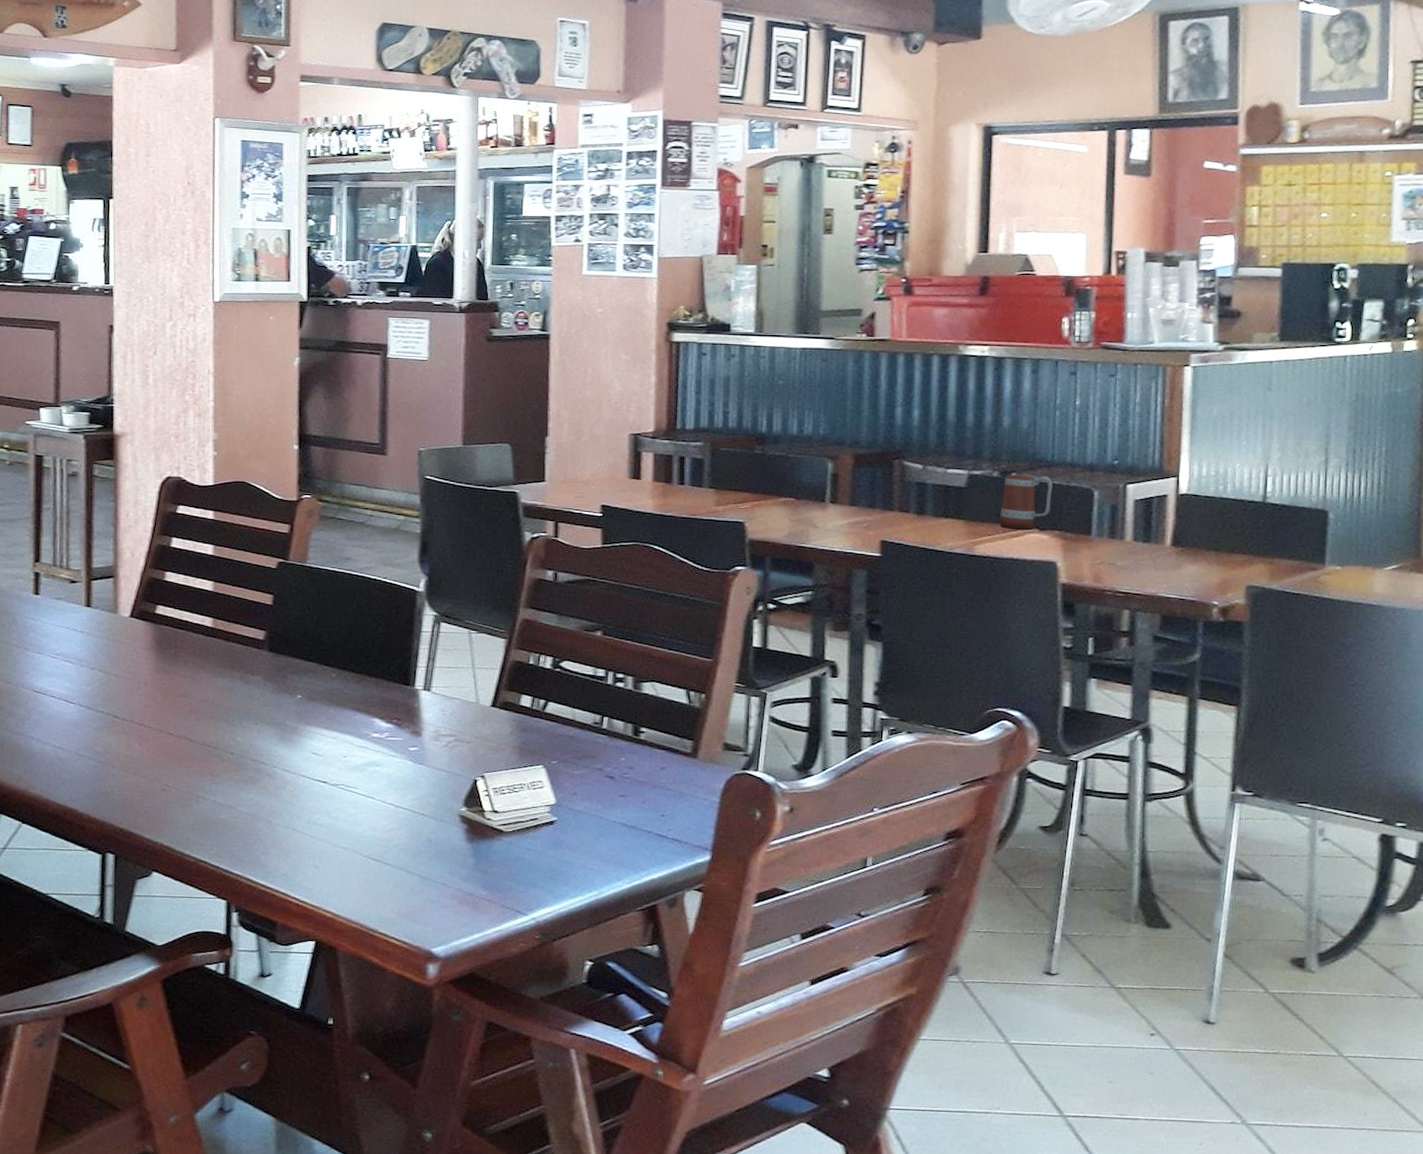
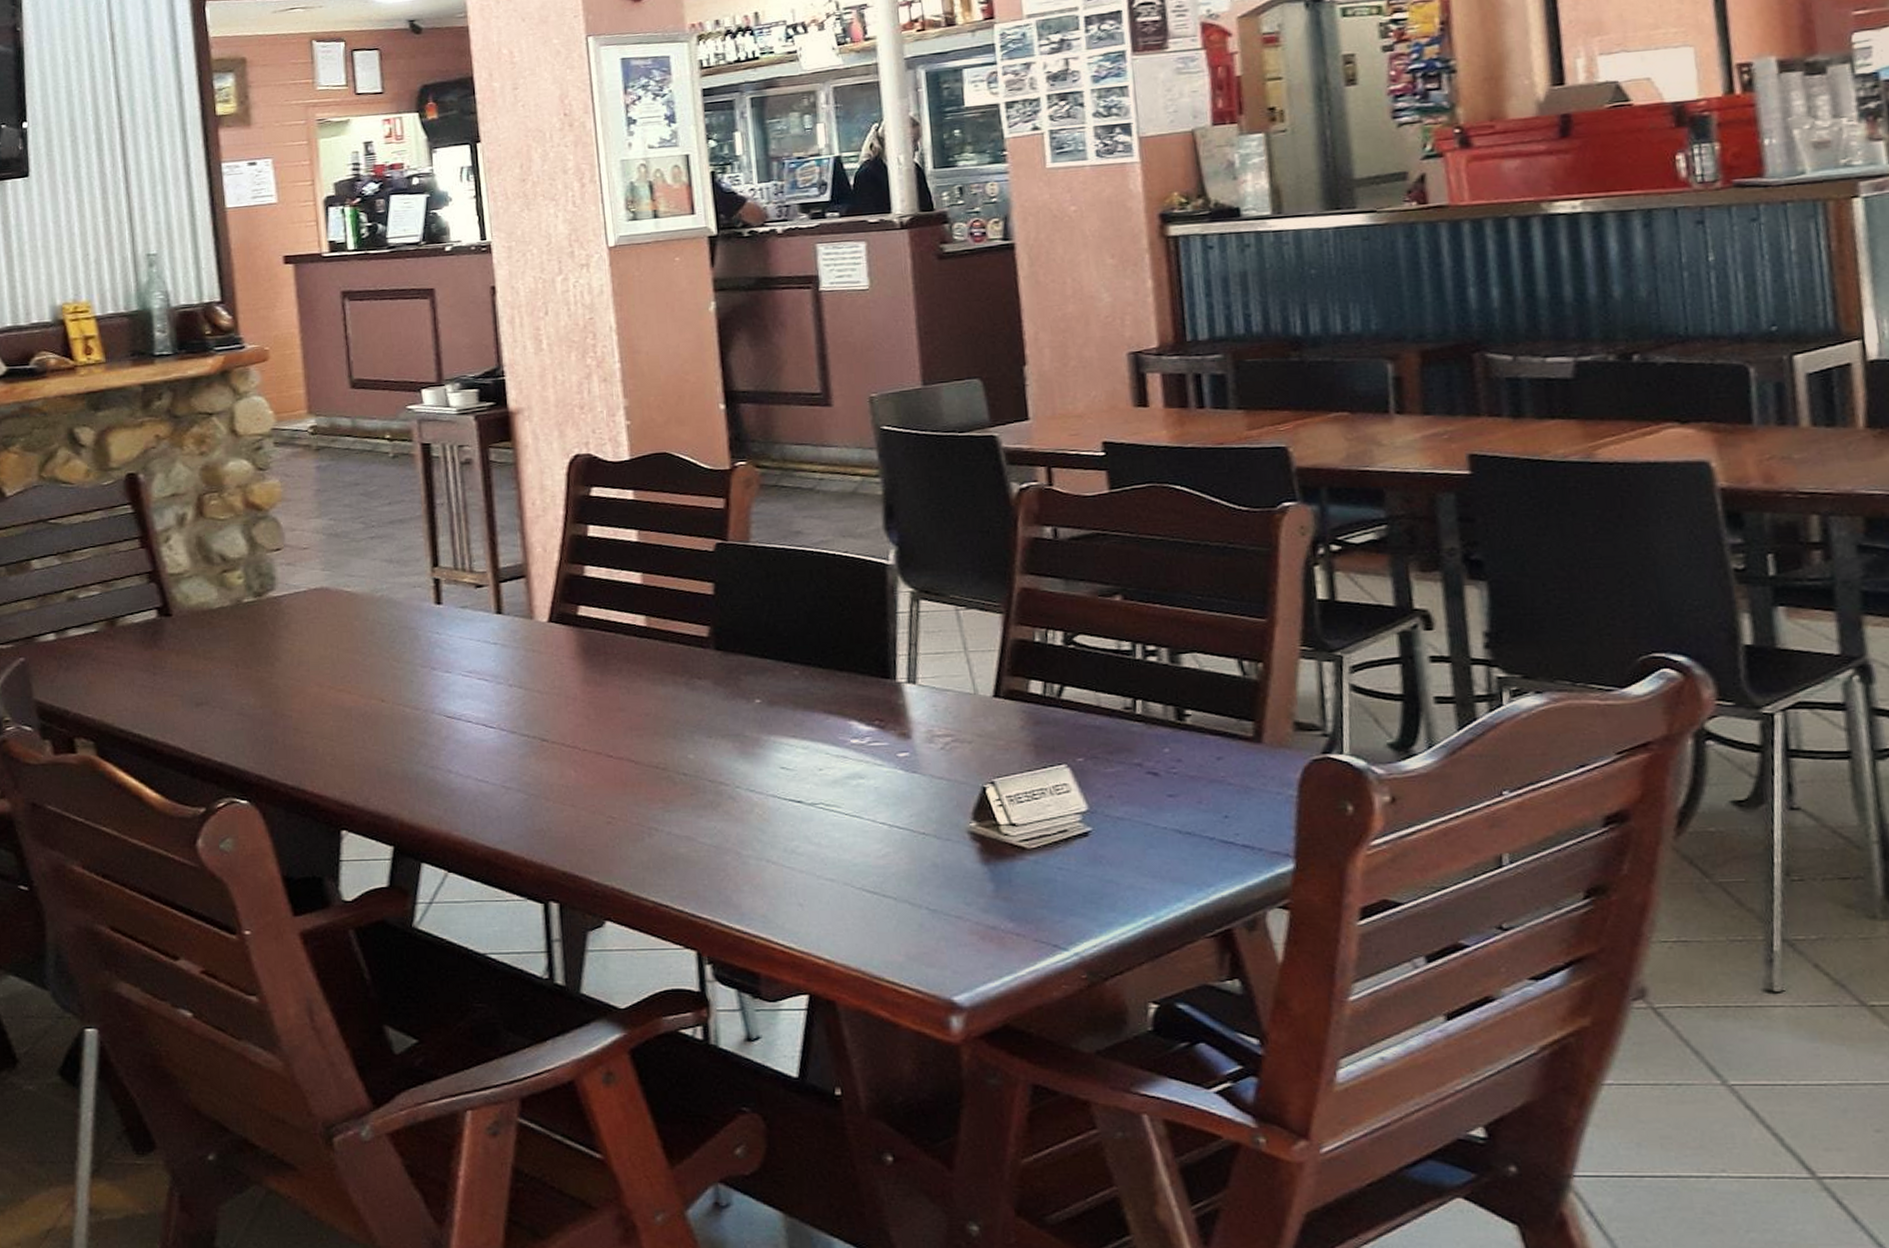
beer mug: present [1000,474,1053,531] -> none [1624,355,1692,426]

